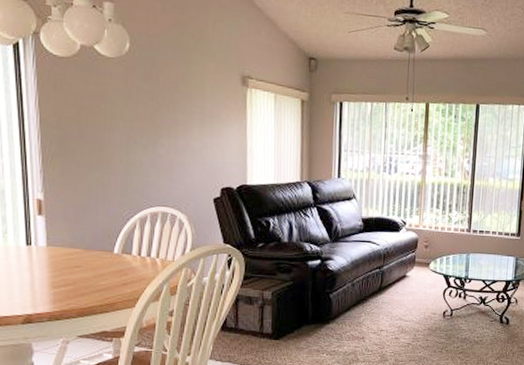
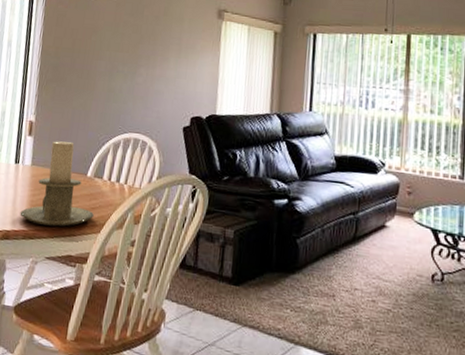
candle holder: none [41,219,126,306] -> present [20,141,94,227]

